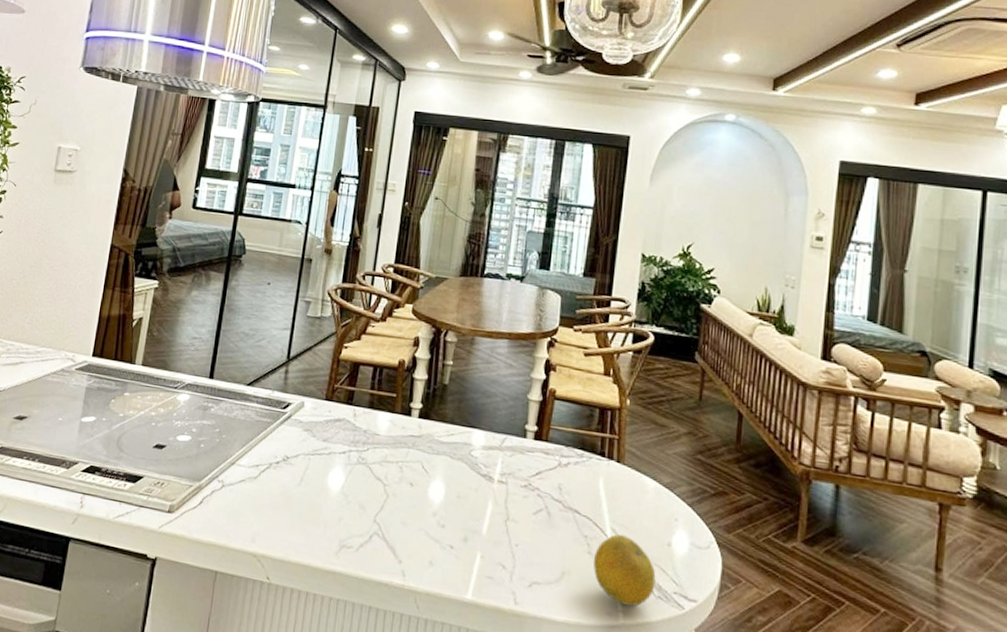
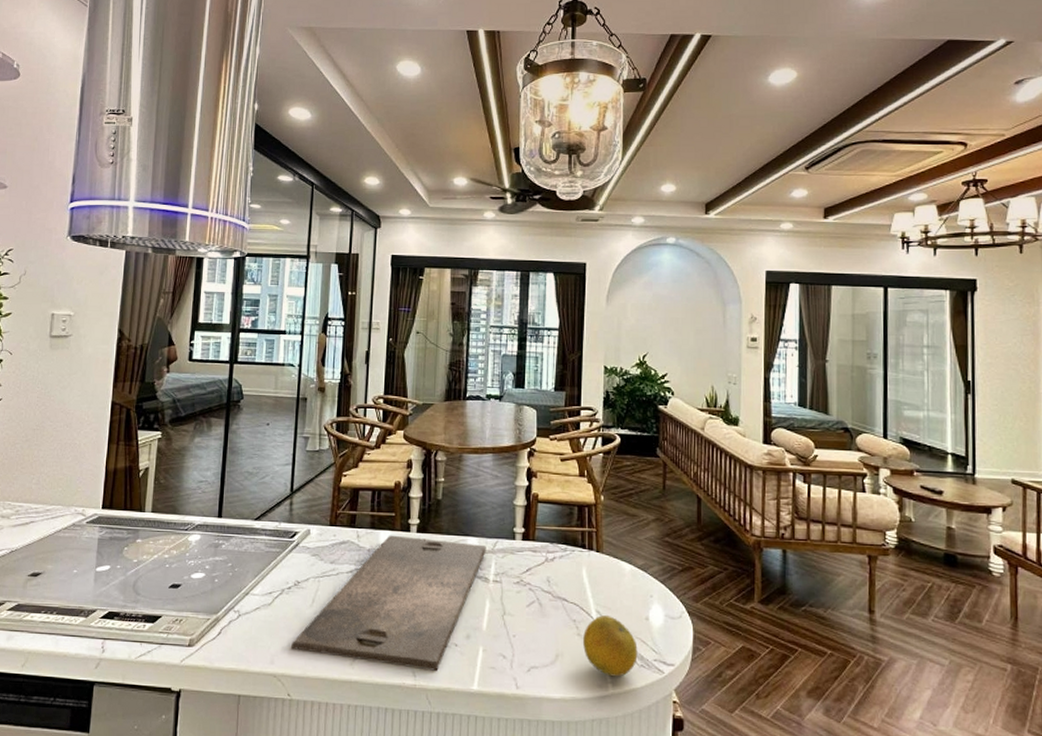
cutting board: none [274,417,494,573] -> present [291,535,486,671]

